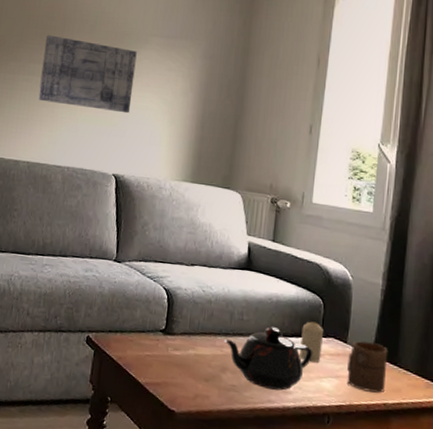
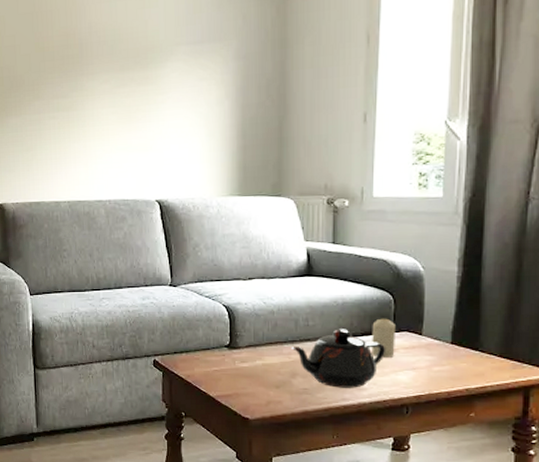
wall art: present [38,35,137,114] -> none [65,64,165,138]
cup: present [347,341,388,393] -> none [424,331,468,380]

